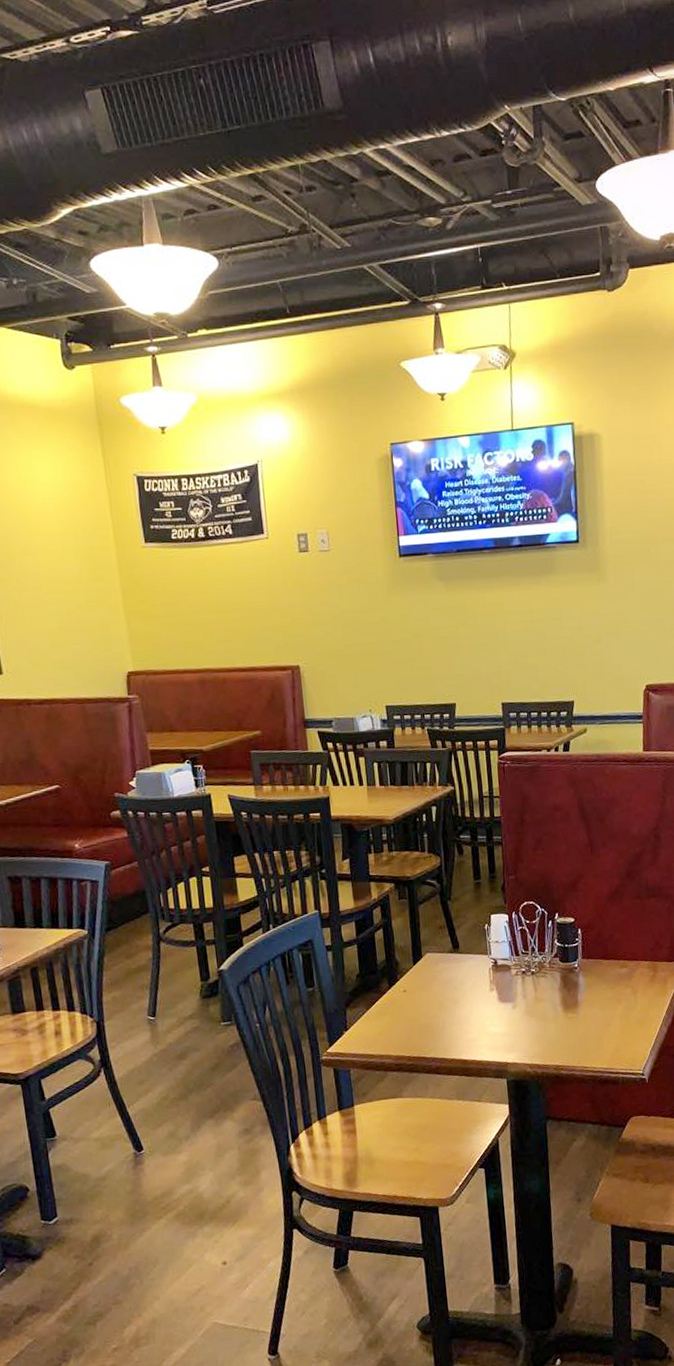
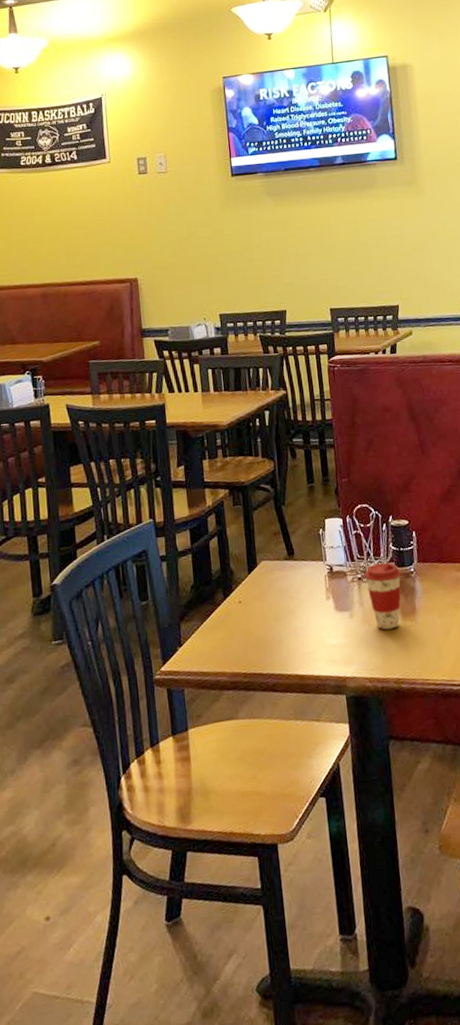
coffee cup: none [529,957,565,1021] -> present [365,562,401,630]

